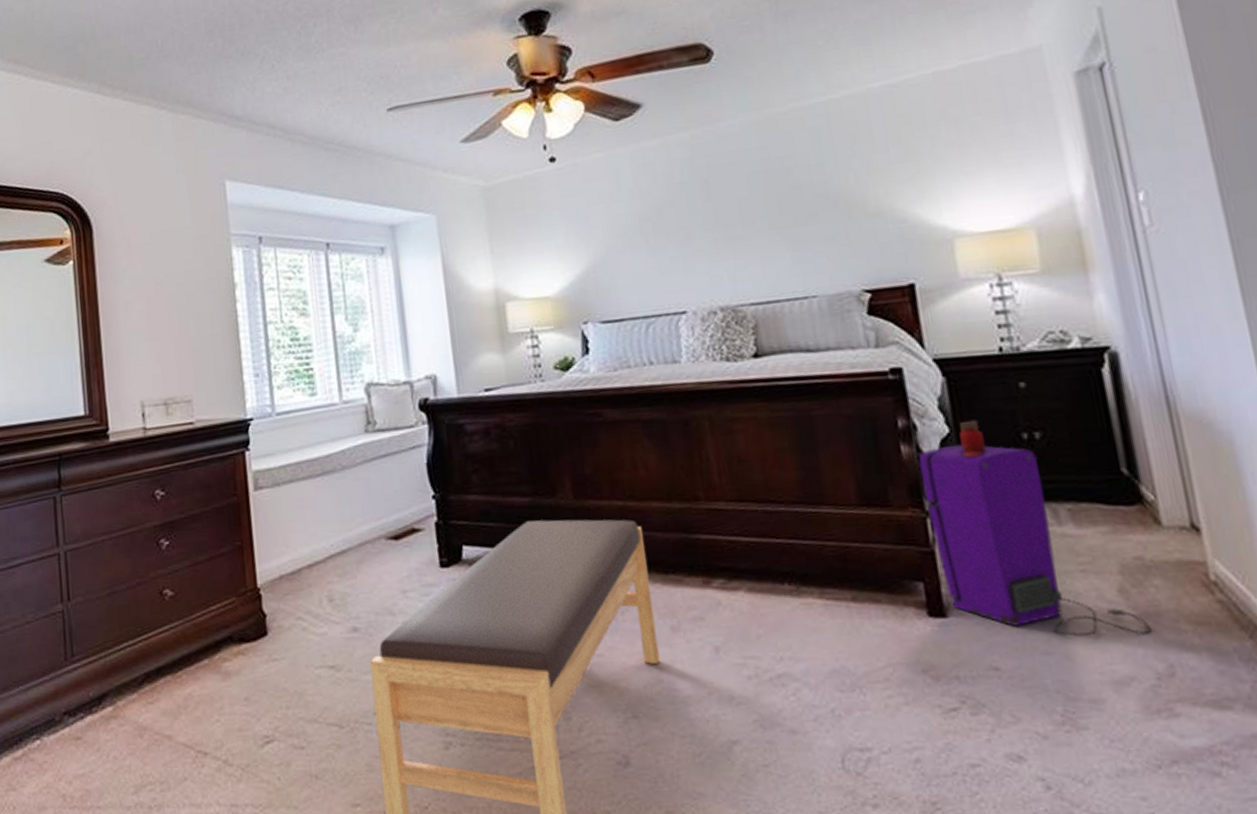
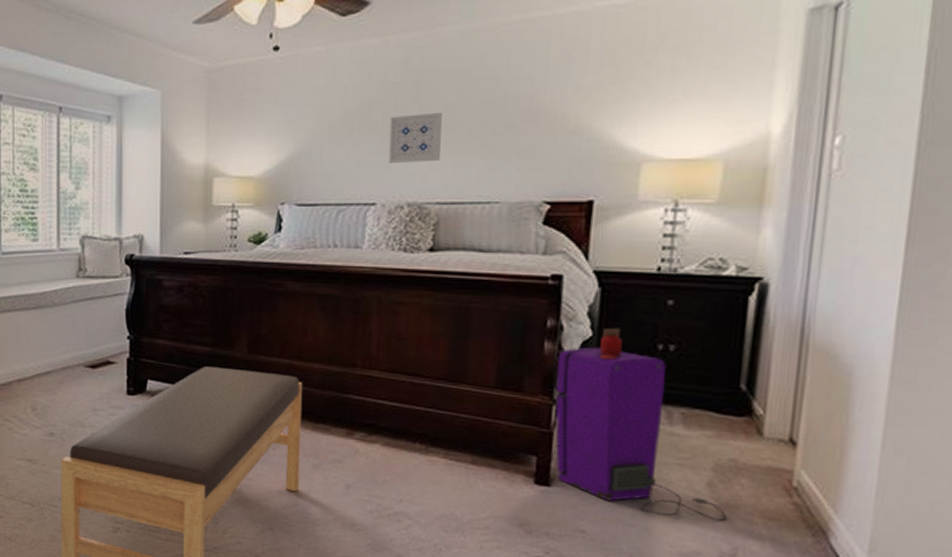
wall art: none [684,207,745,268] -> present [388,112,442,164]

